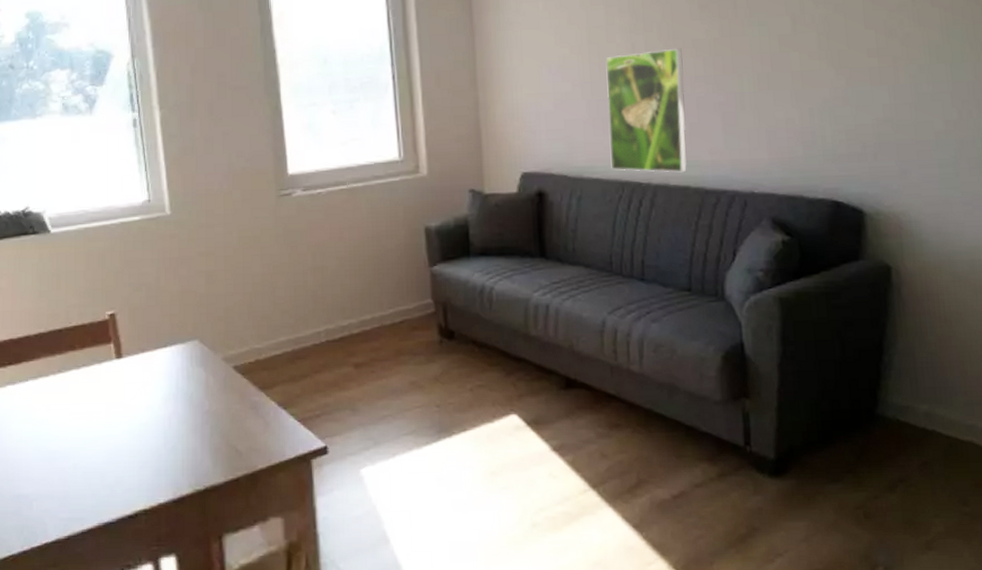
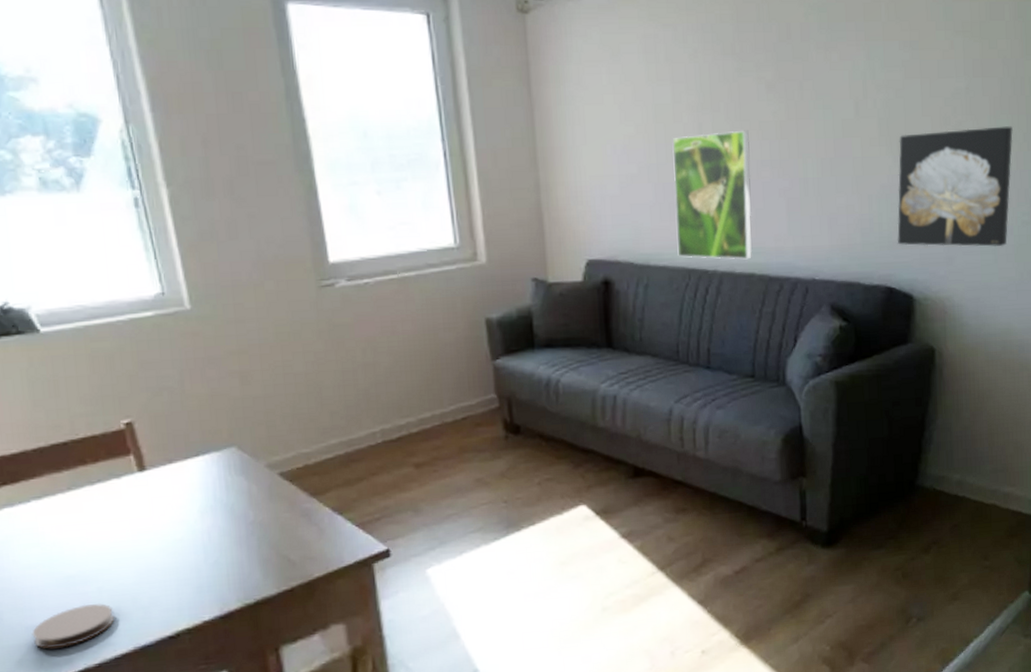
coaster: none [17,478,85,518] -> present [32,603,115,649]
wall art: none [840,36,970,160] -> present [897,126,1013,247]

